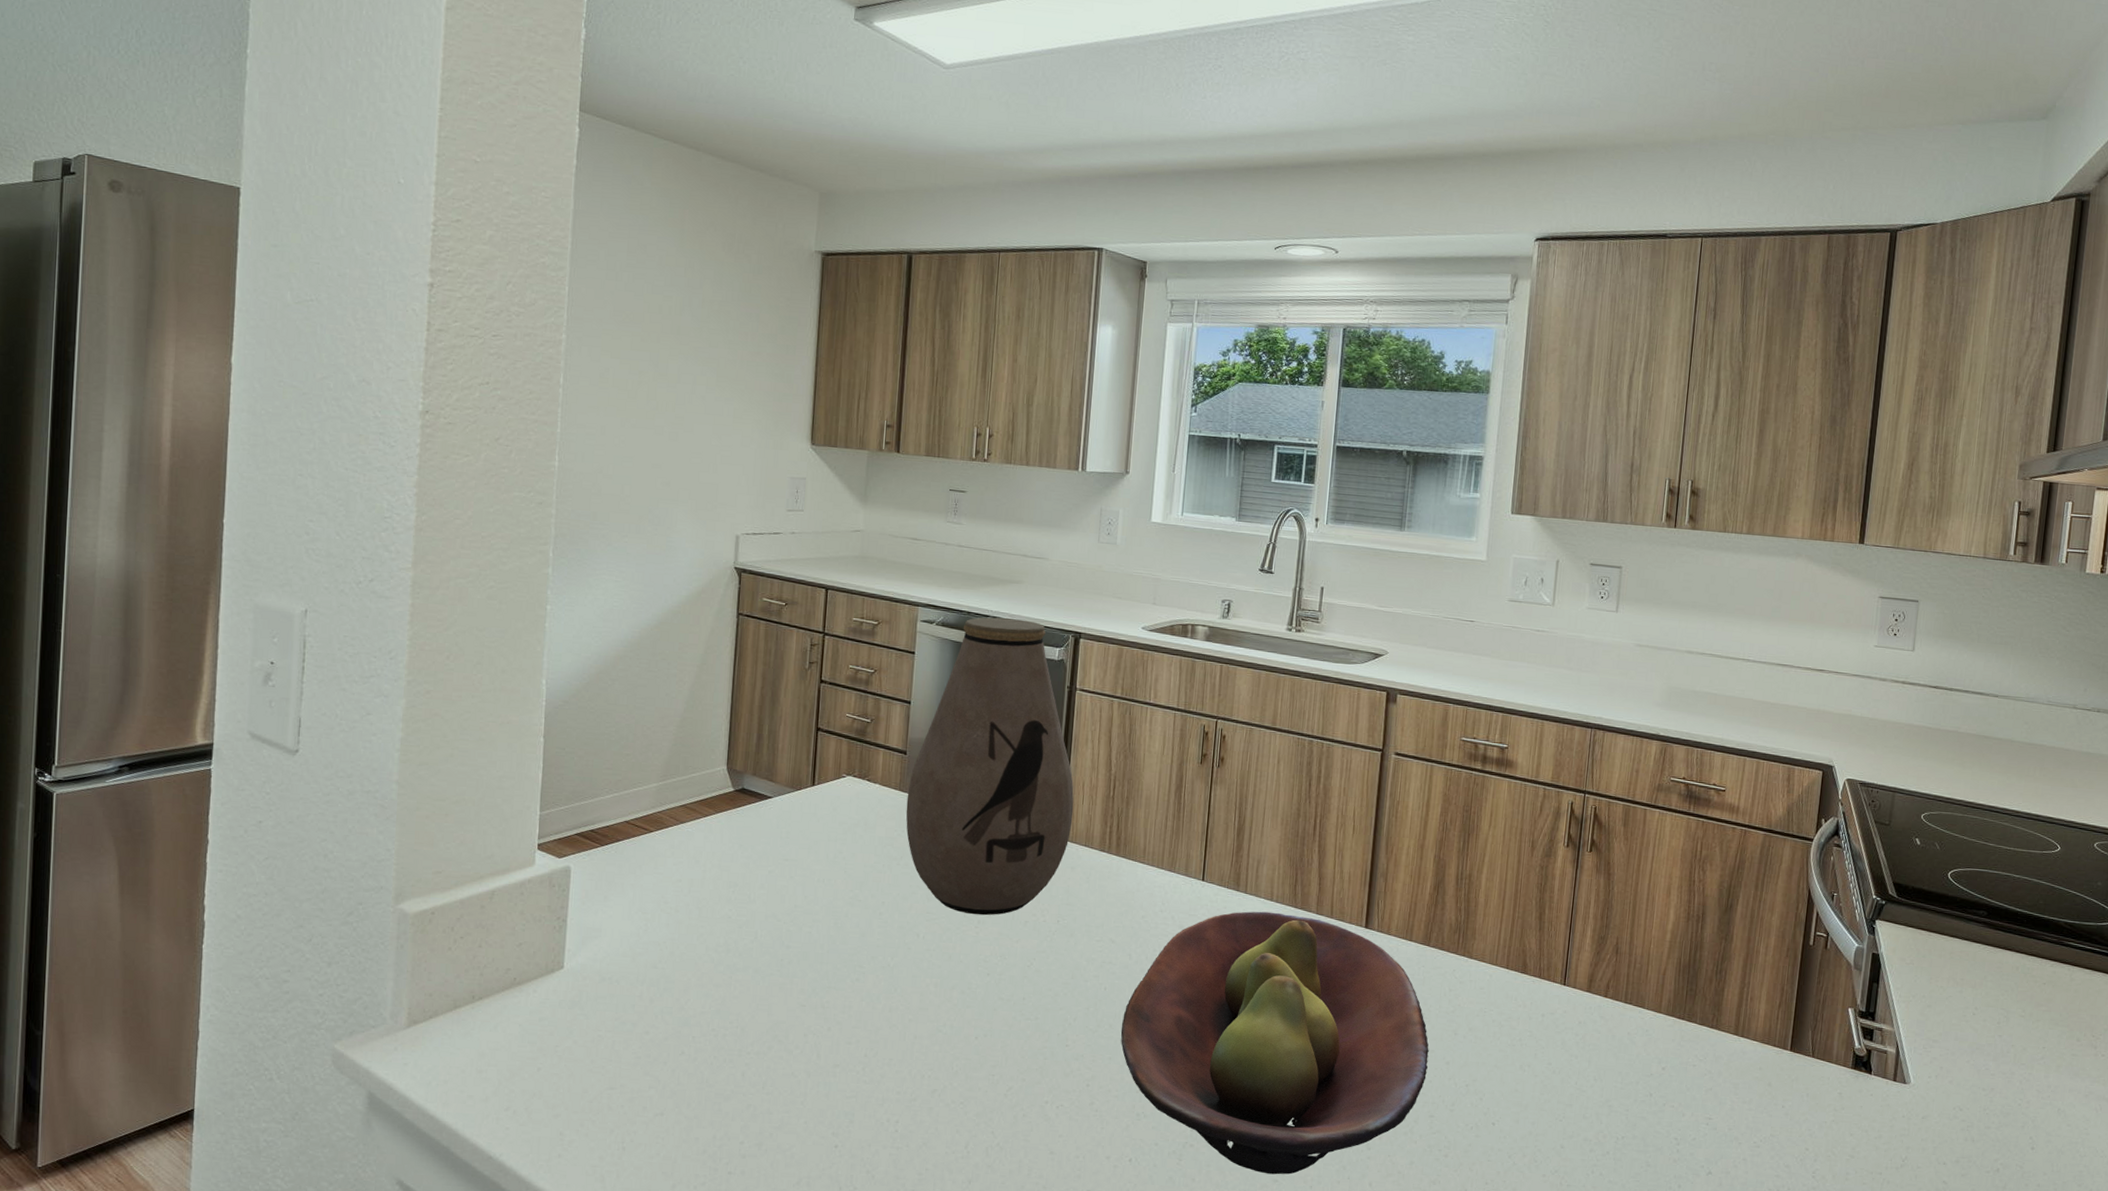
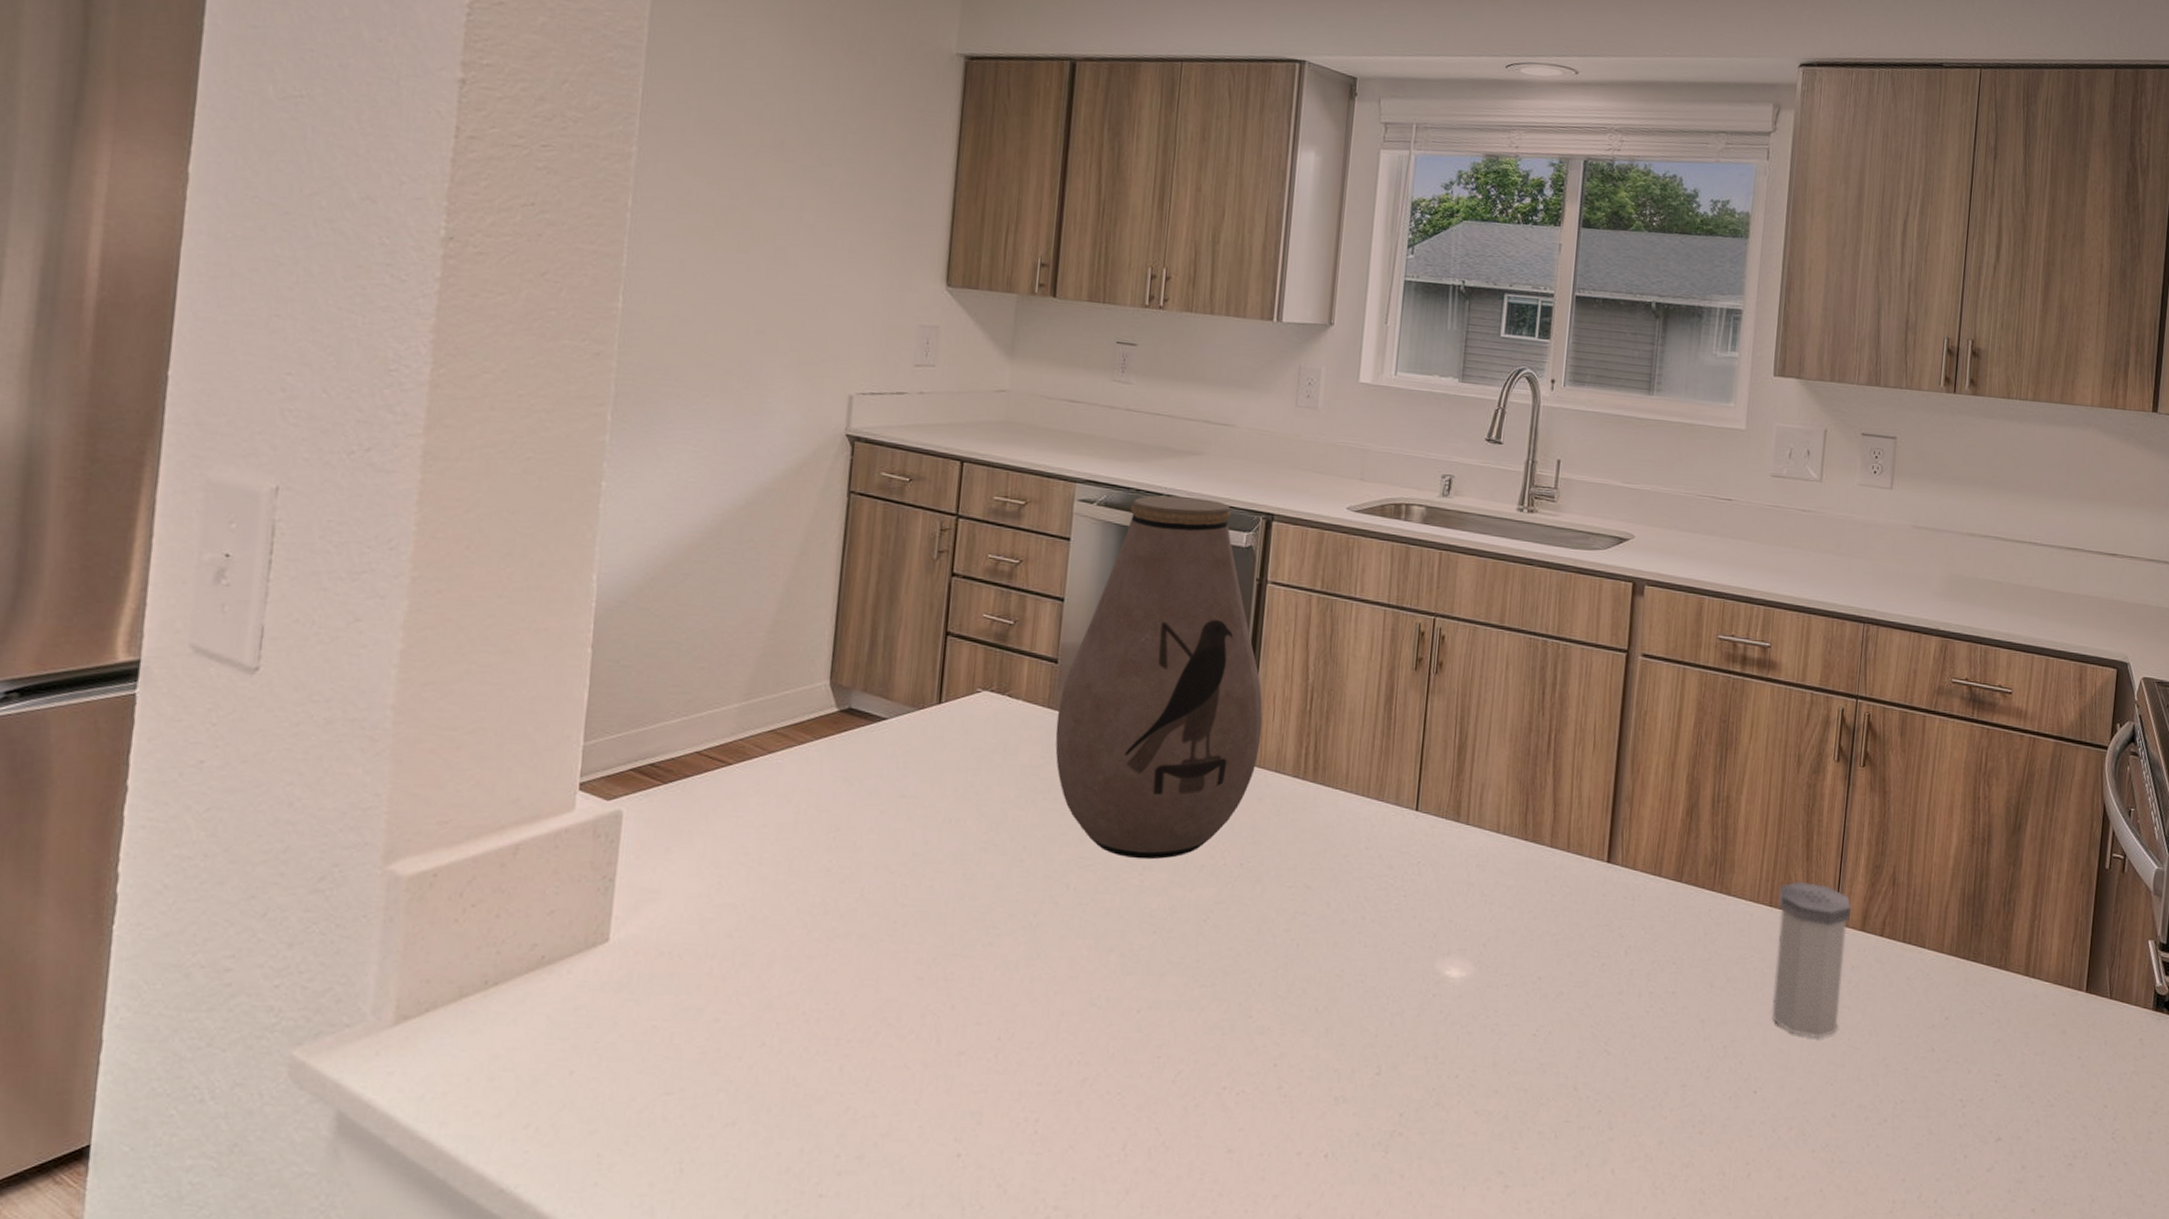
fruit bowl: present [1120,911,1429,1175] -> none [1316,845,1681,1165]
salt shaker: none [1508,949,1578,1081] -> present [1772,882,1851,1038]

